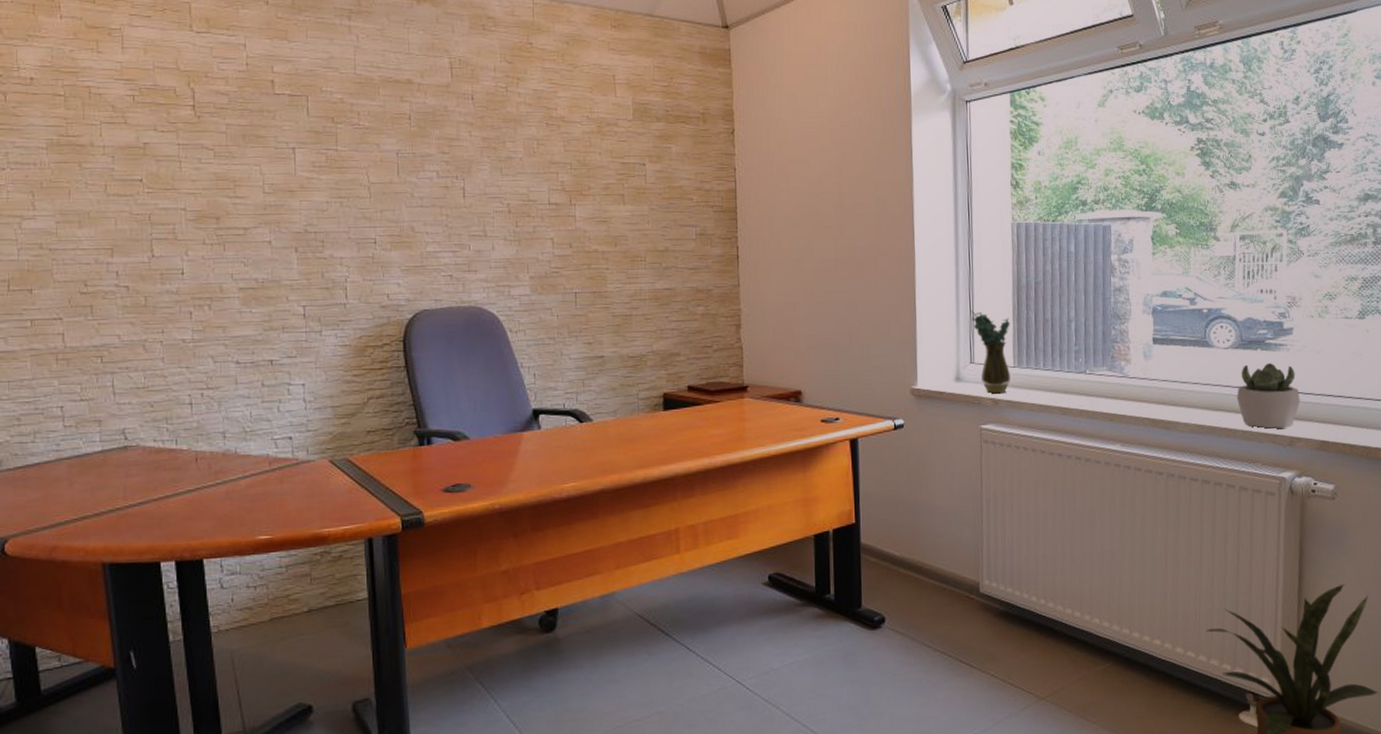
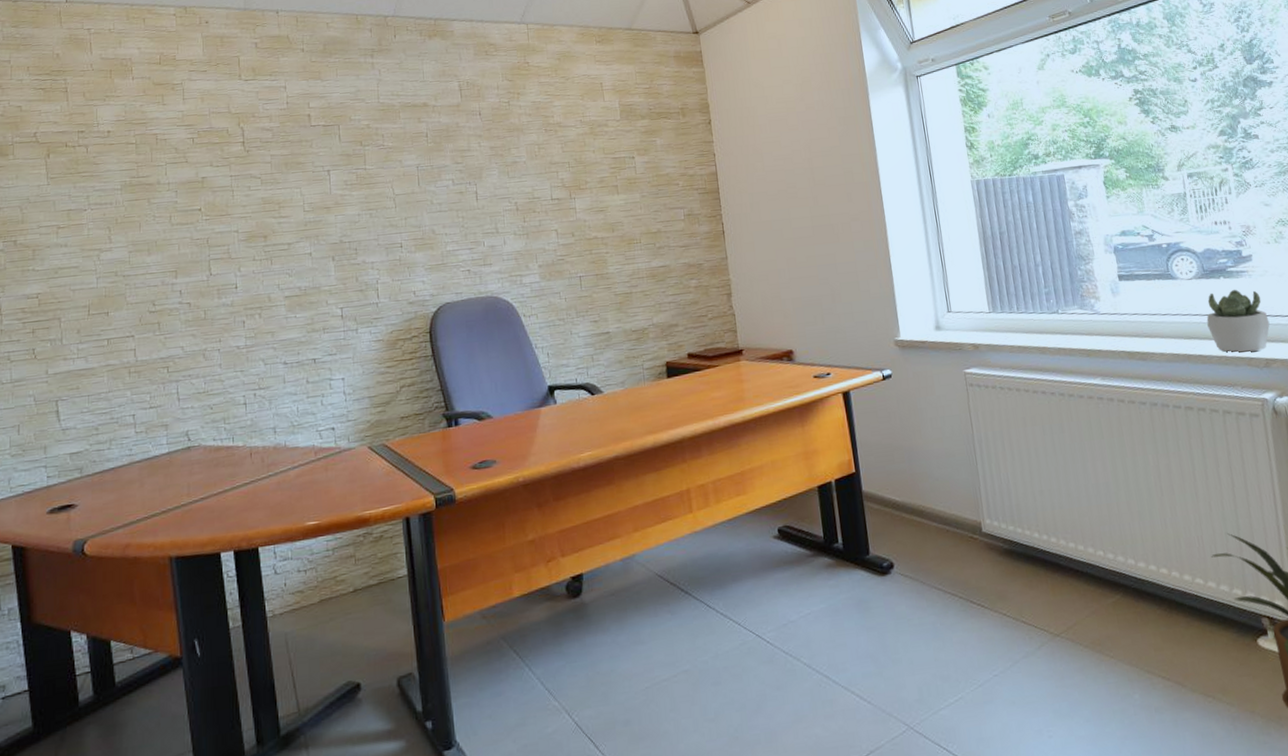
vase: present [971,310,1010,394] -> none [943,263,988,340]

